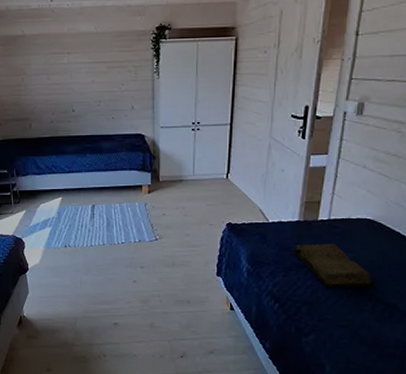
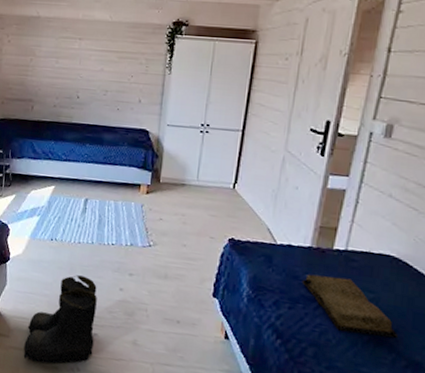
boots: none [53,275,116,356] -> present [23,275,97,364]

